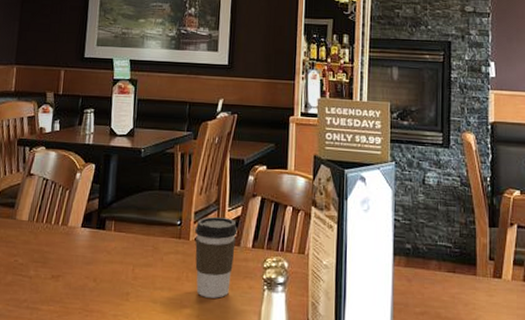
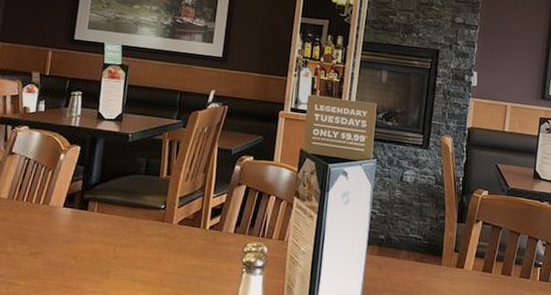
coffee cup: present [195,216,238,298] -> none [176,202,221,279]

